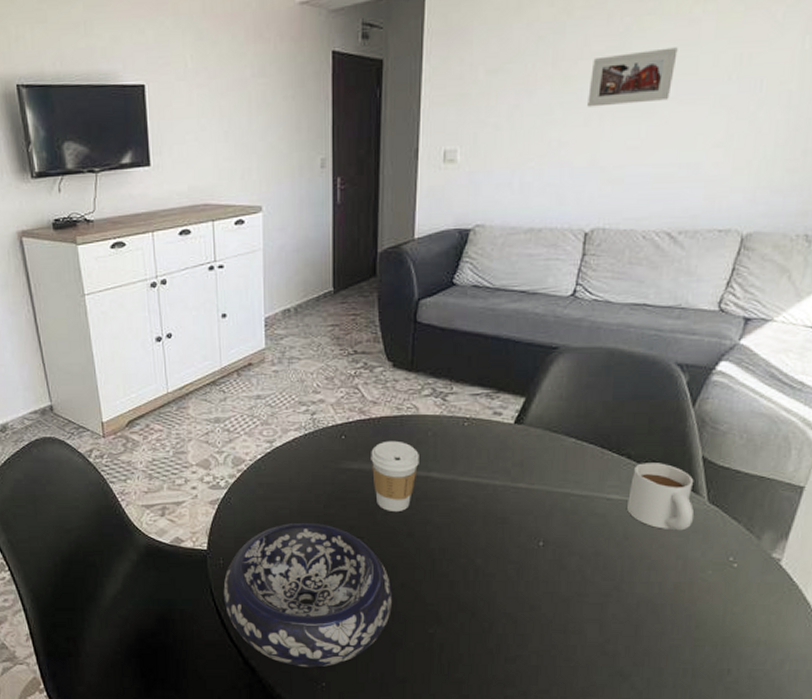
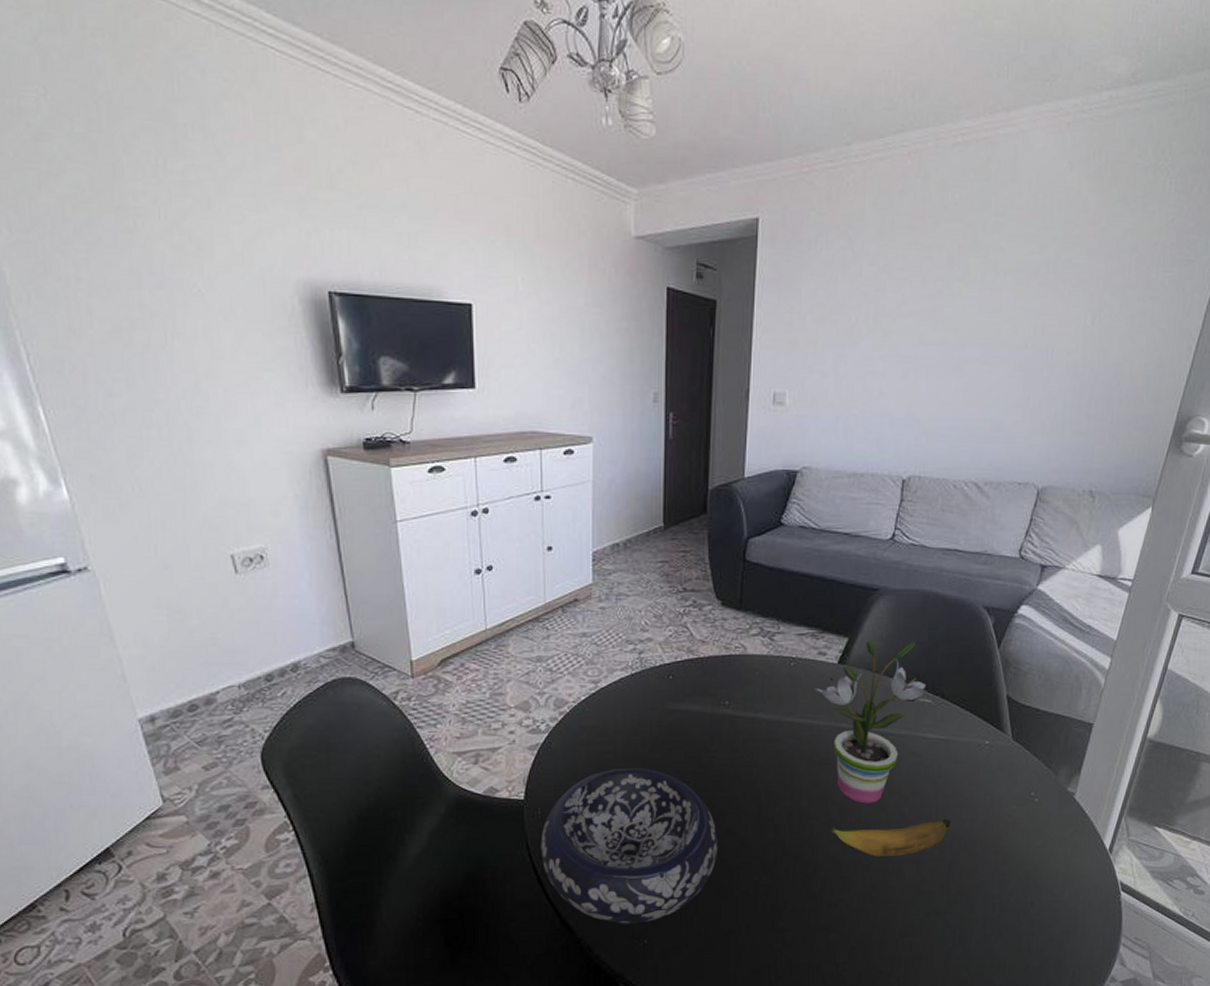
coffee cup: present [371,440,419,513] -> none [698,681,747,755]
potted plant: none [489,399,621,563] -> present [814,639,935,804]
banana: none [507,581,638,616] -> present [830,819,951,857]
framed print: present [587,47,678,107] -> none [905,313,983,362]
mug: present [627,463,695,531] -> none [941,702,1001,768]

